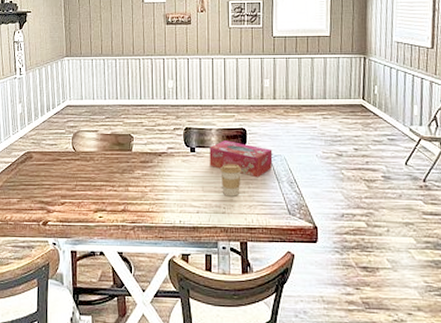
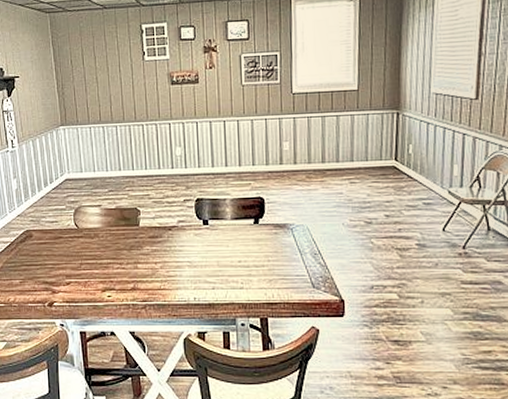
tissue box: present [209,140,273,178] -> none [224,211,294,250]
coffee cup: present [220,164,242,196] -> none [237,236,261,271]

